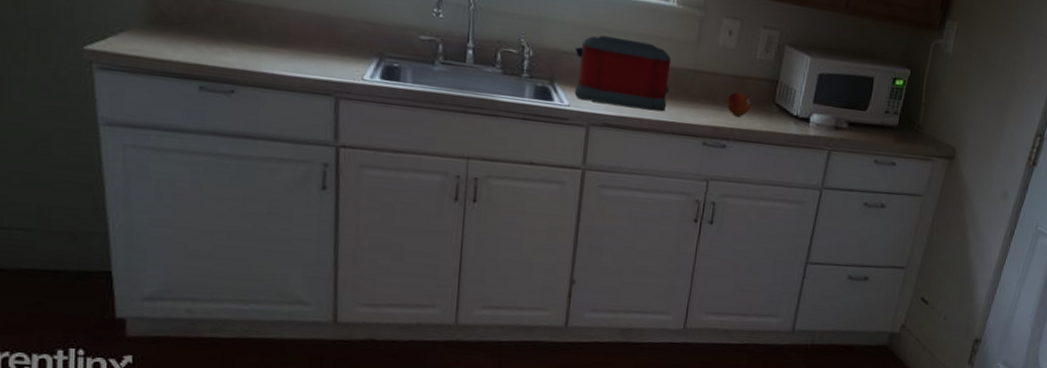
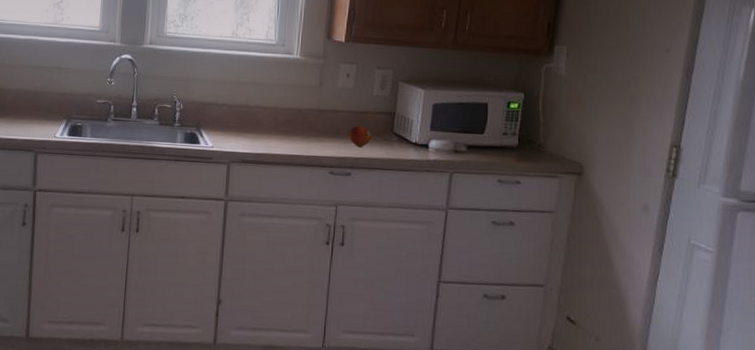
toaster: present [574,35,672,112] -> none [216,87,298,147]

